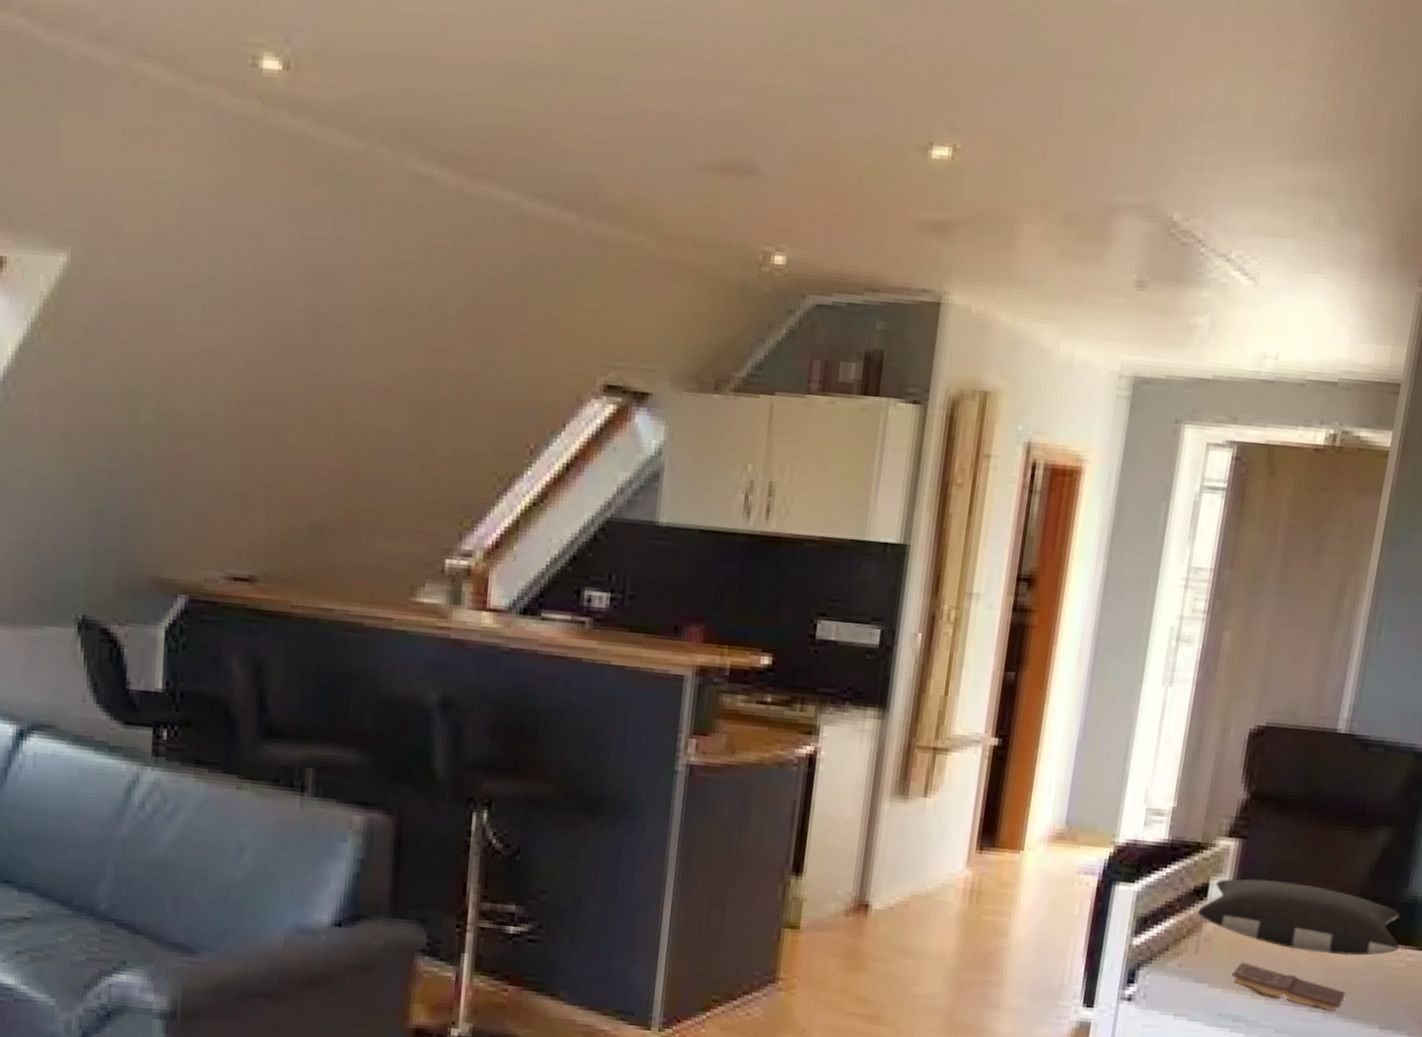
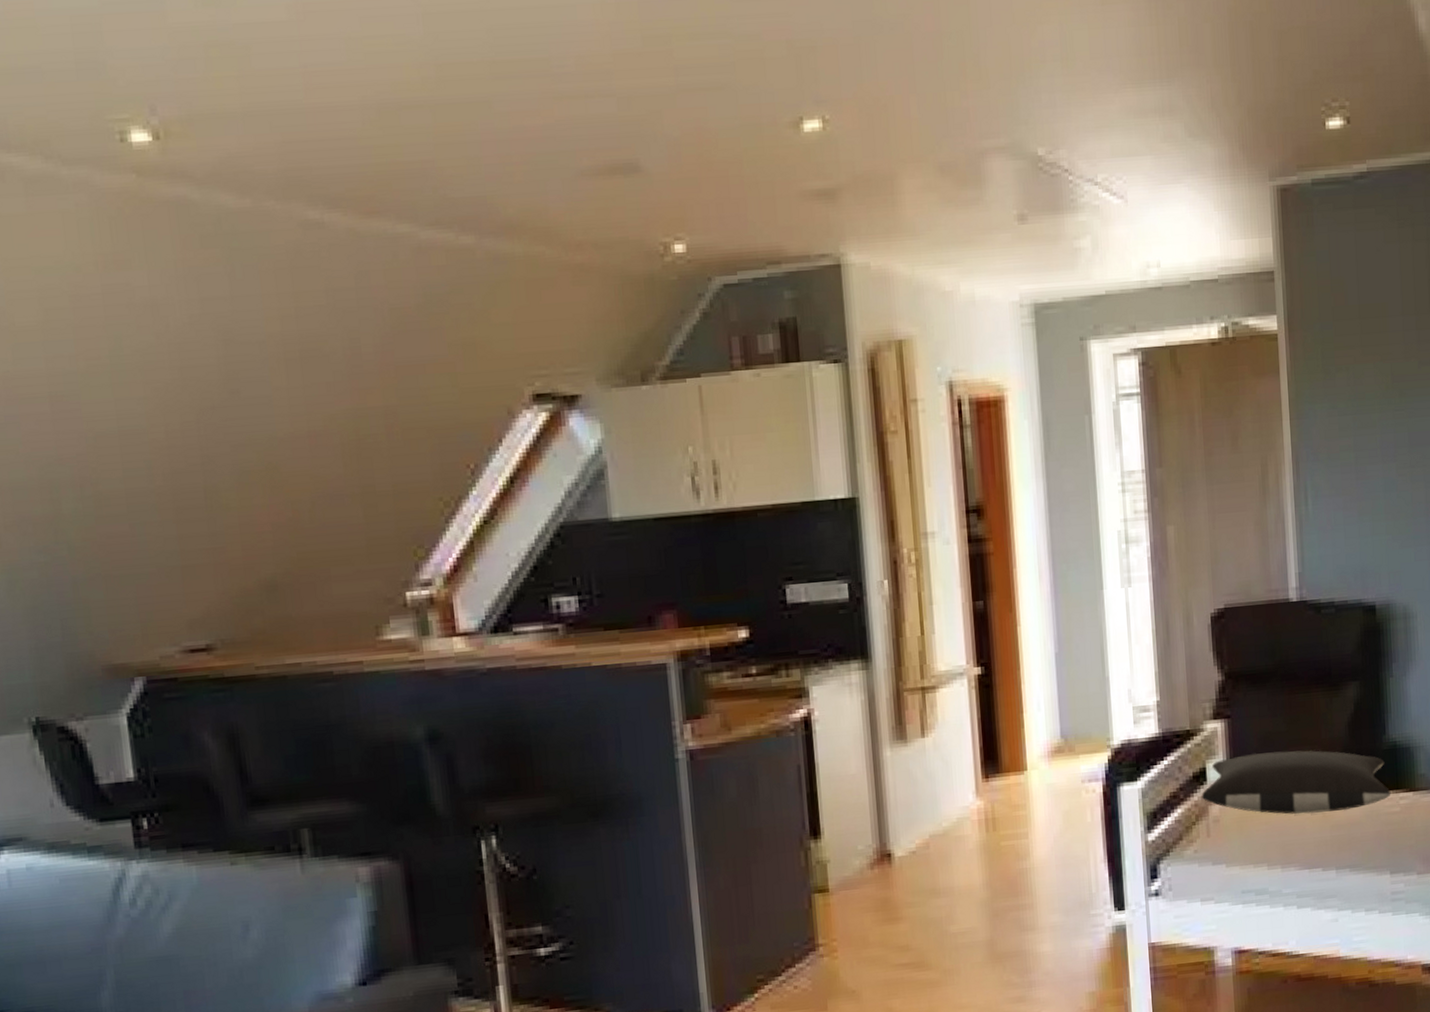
book: present [1231,962,1346,1012] -> none [1245,836,1353,867]

